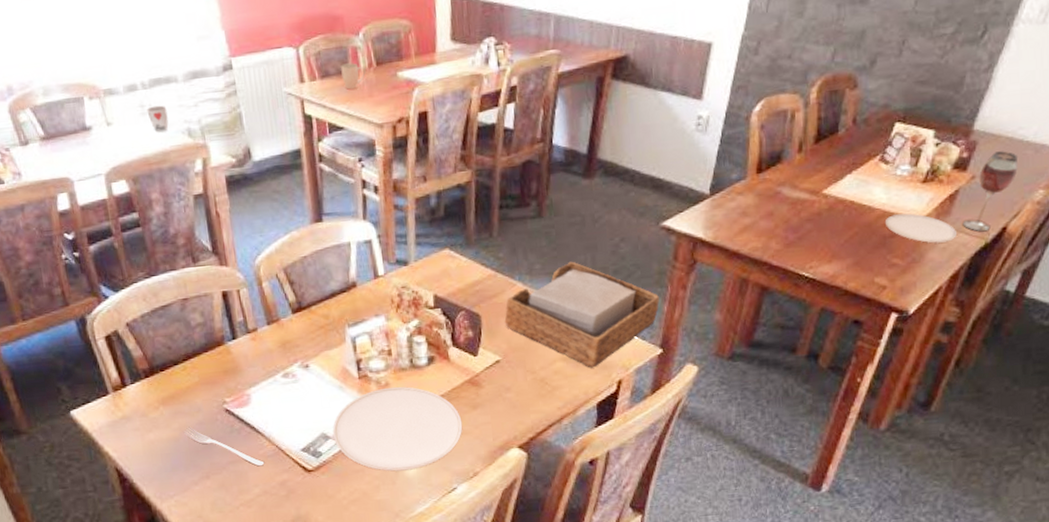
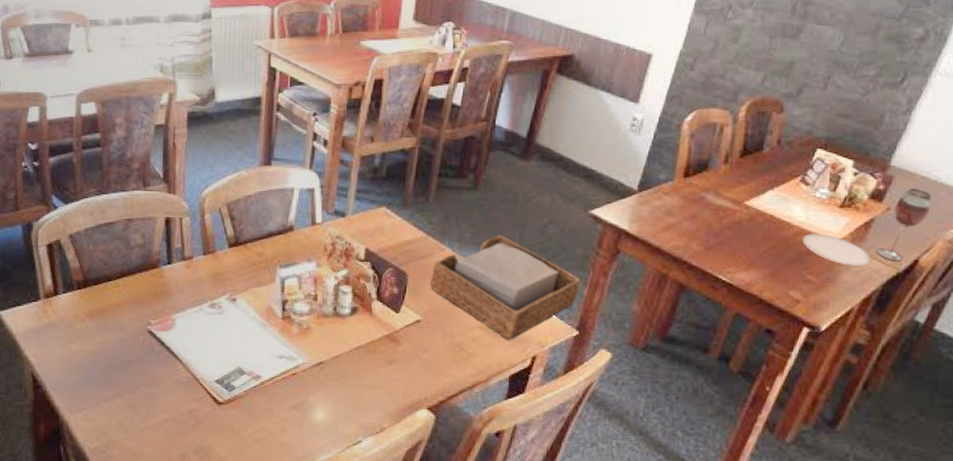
cup: present [147,105,169,133] -> none [126,40,145,65]
fork: present [183,427,265,467] -> none [104,343,178,392]
plate: present [332,386,463,472] -> none [248,331,376,417]
mug: present [341,63,366,90] -> none [309,27,332,50]

